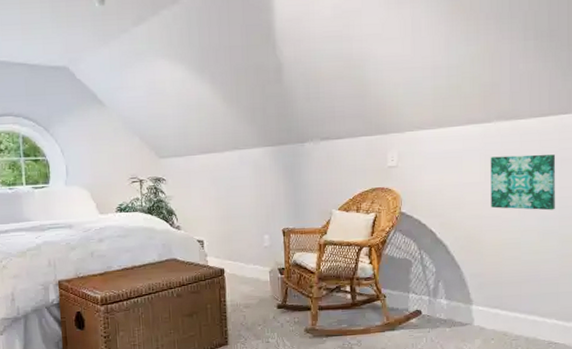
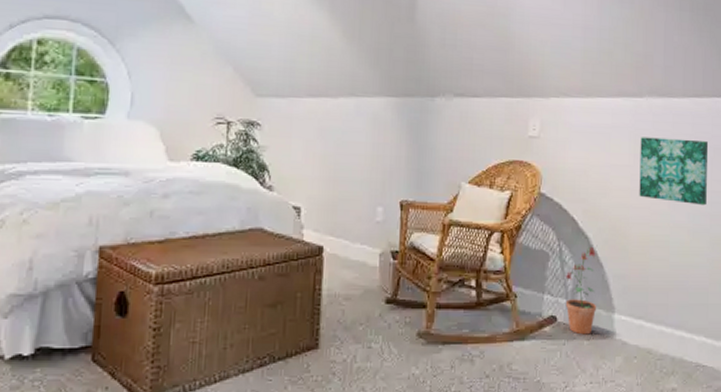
potted plant: none [426,252,457,324] -> present [565,246,597,335]

